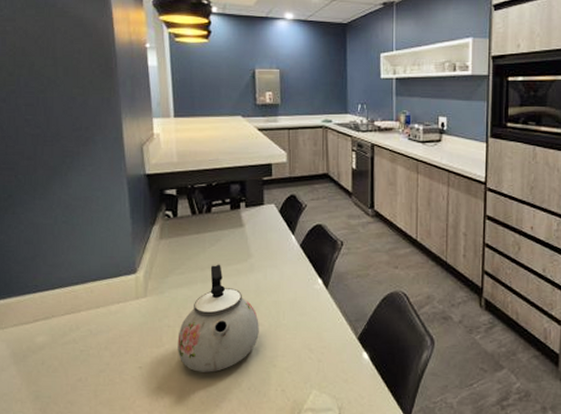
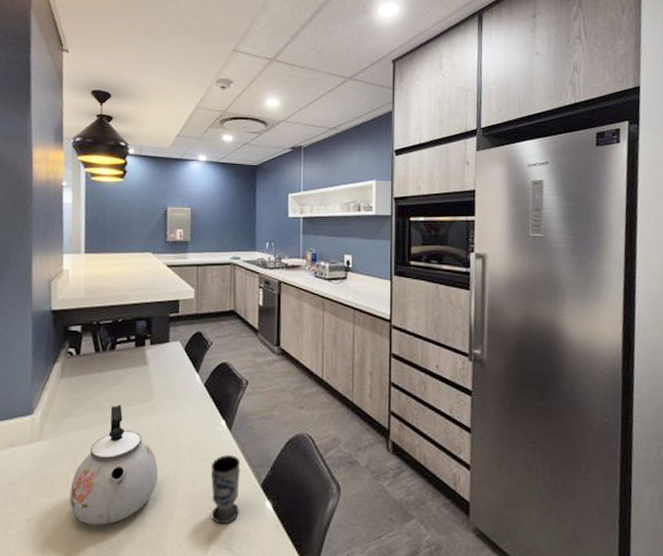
cup: none [309,311,338,373] -> present [210,455,241,525]

